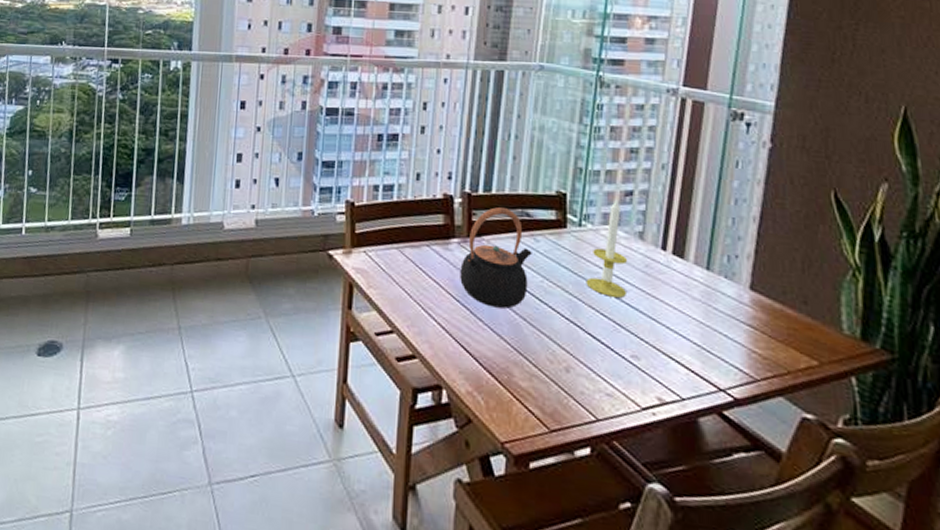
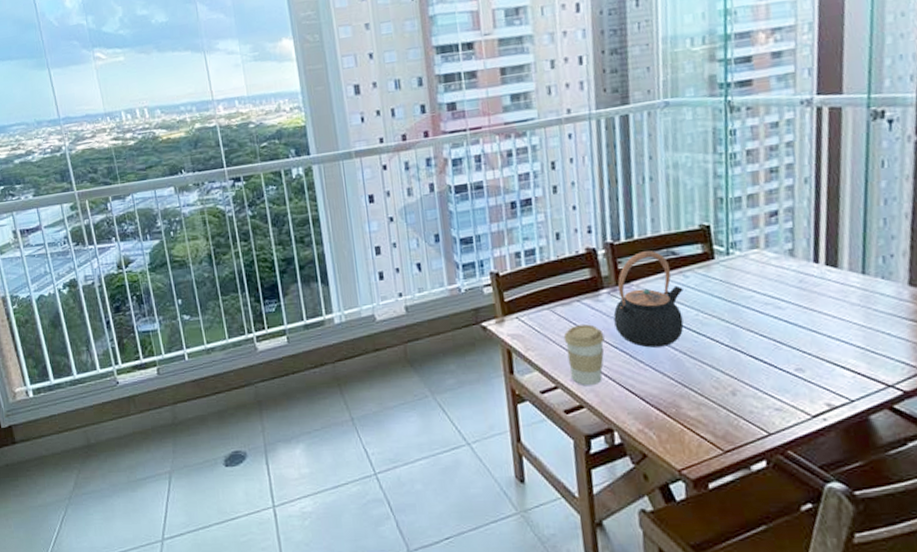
coffee cup: none [407,270,448,337] -> present [563,324,605,386]
candle: present [586,199,628,298] -> none [741,221,783,318]

